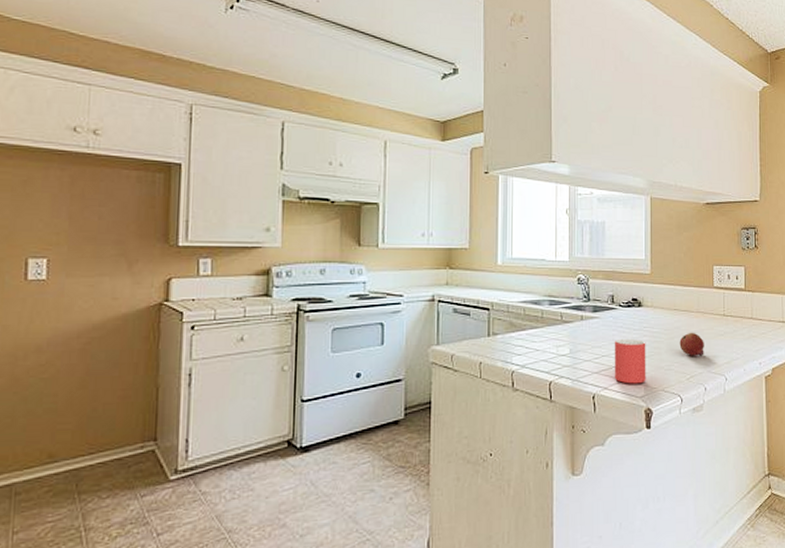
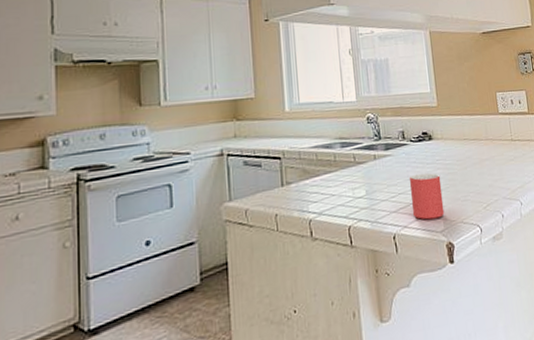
fruit: present [679,332,704,356] -> none [472,160,498,185]

